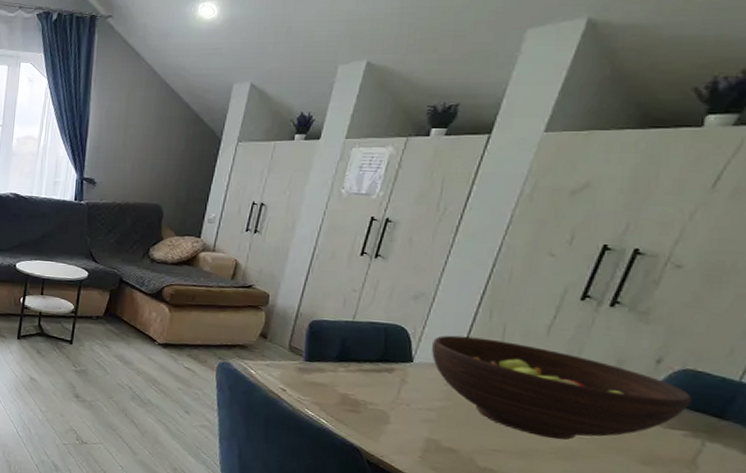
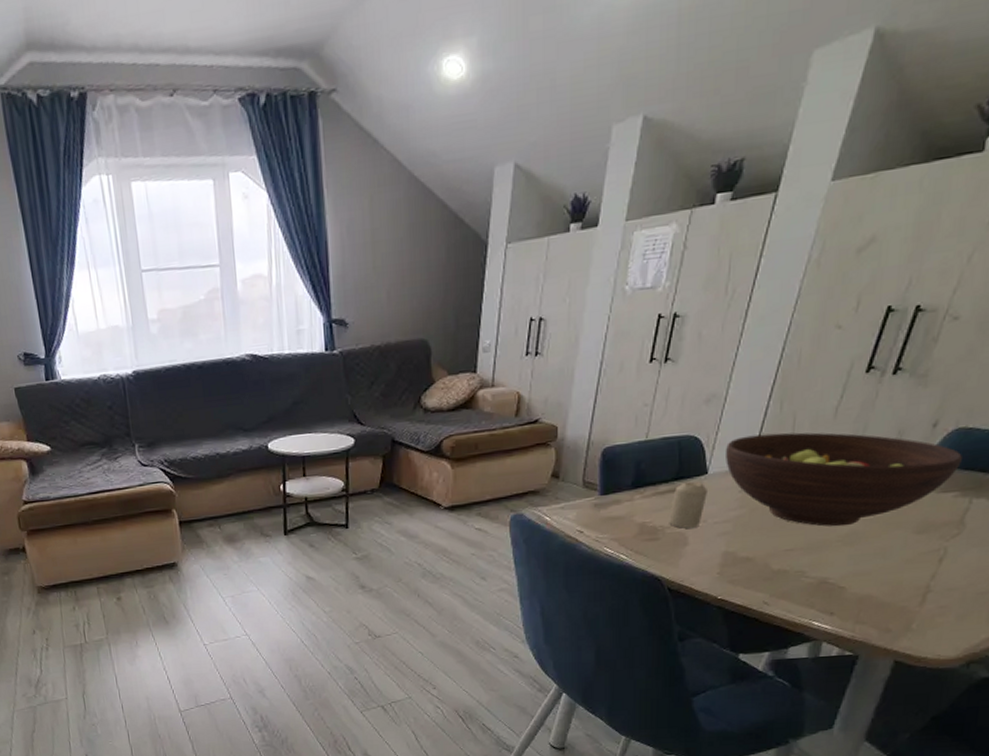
candle: none [371,365,412,409] -> present [669,481,707,529]

